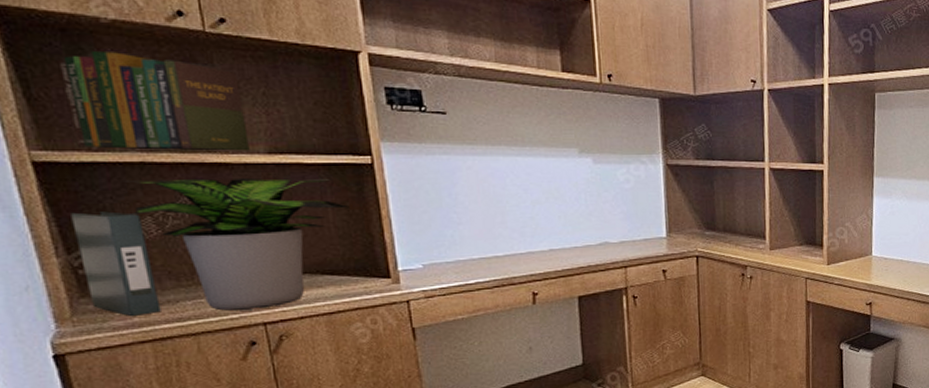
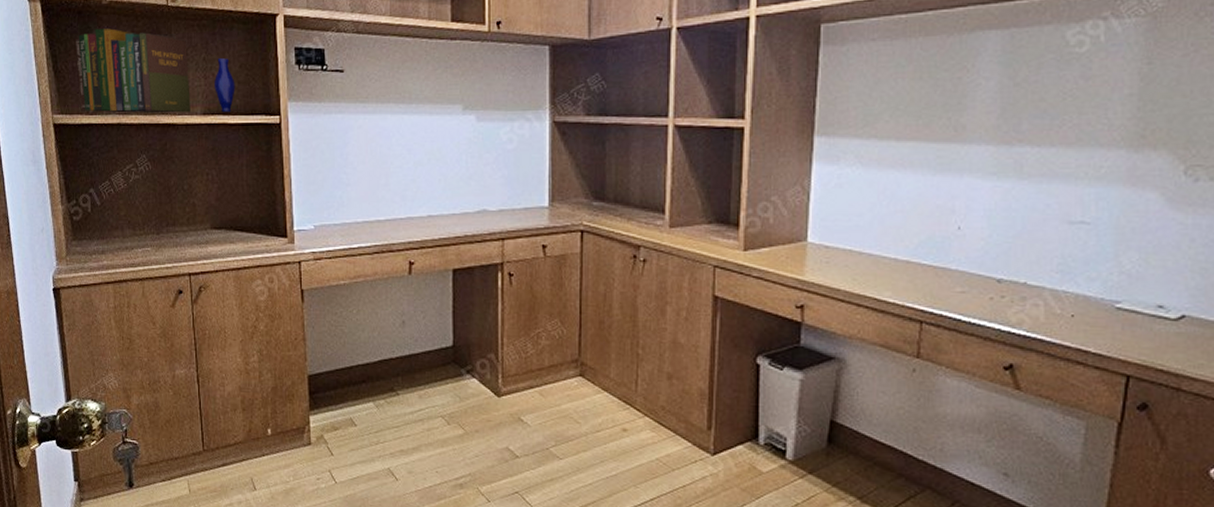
binder: present [71,211,161,316] -> none [72,166,121,259]
potted plant: present [120,177,350,311] -> none [102,137,260,260]
vase: none [280,94,311,152] -> present [215,58,235,113]

